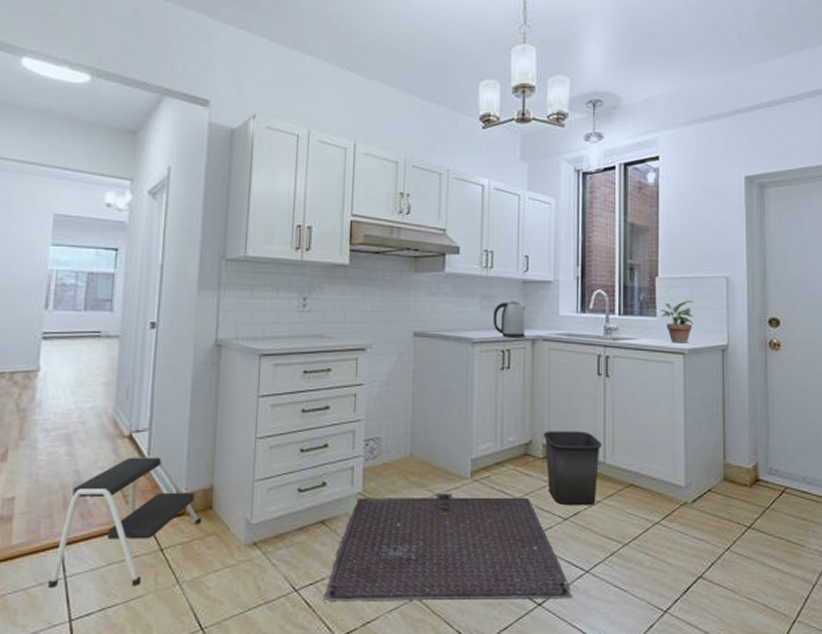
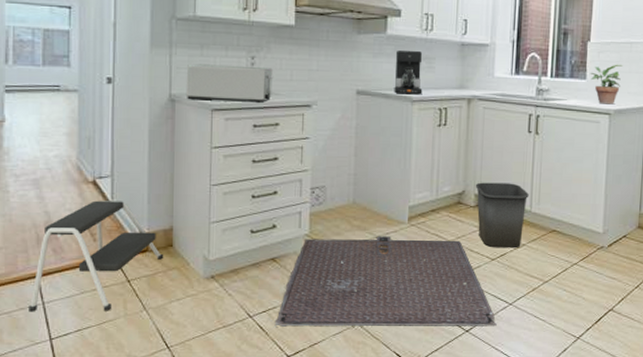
toaster: none [233,306,326,348] -> present [186,64,274,104]
coffee maker: none [453,288,484,336] -> present [394,50,423,95]
kettle: present [493,300,525,338] -> none [432,62,463,98]

